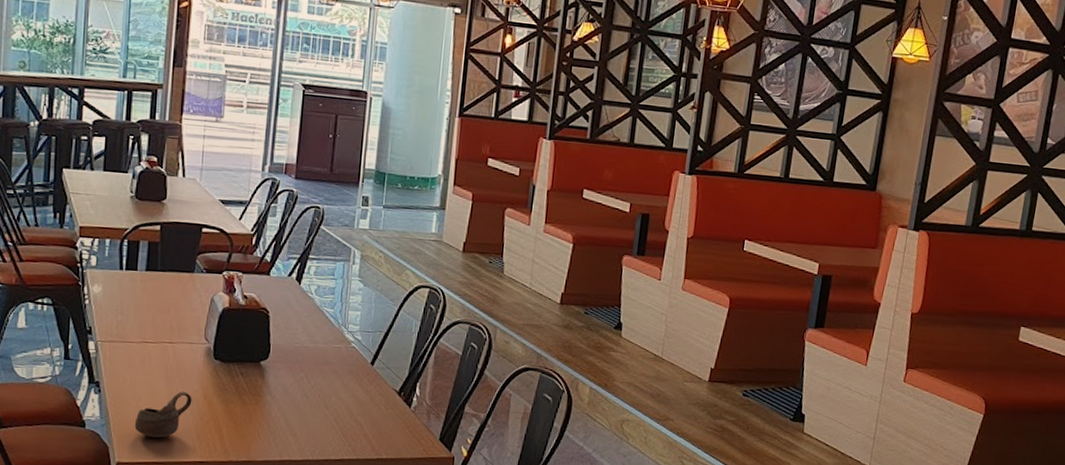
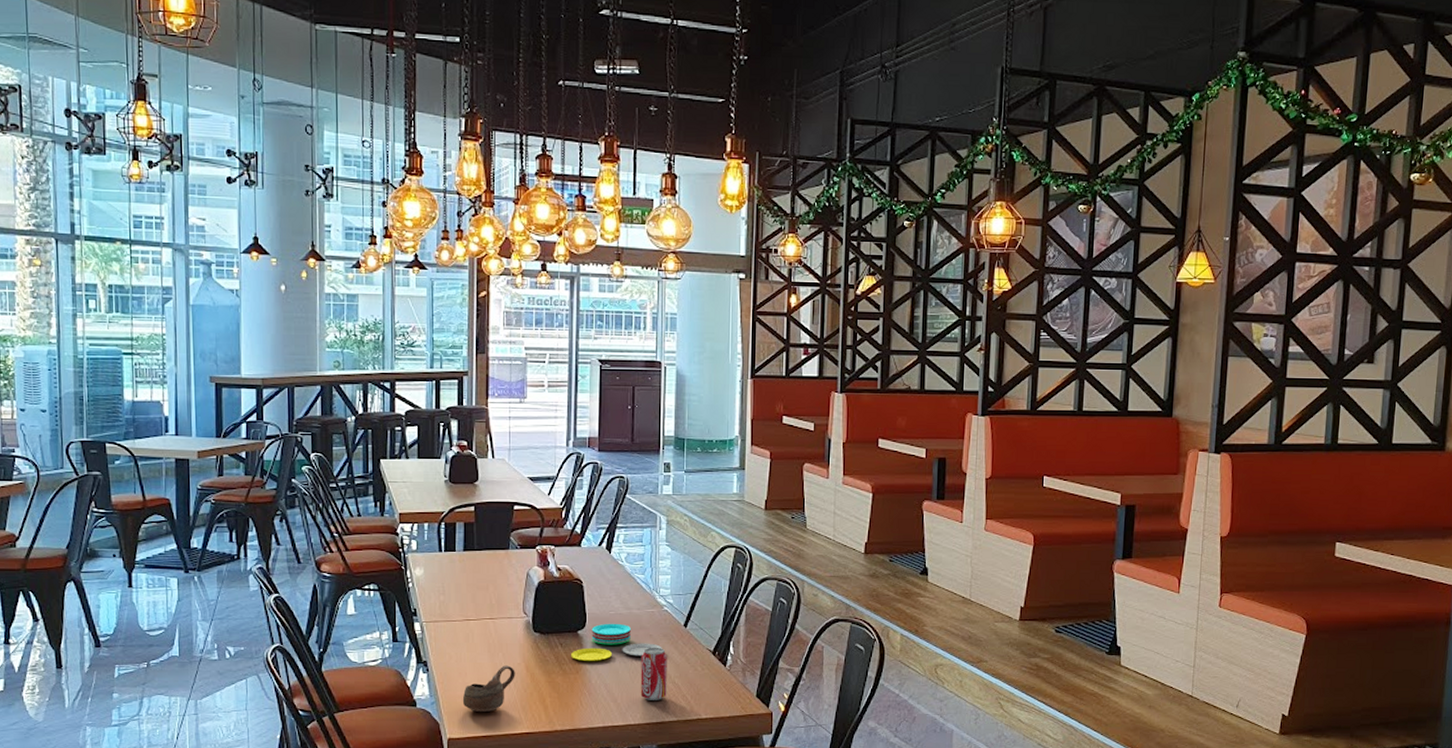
plate: none [252,355,347,394] -> present [571,623,662,661]
beverage can: none [321,383,351,438] -> present [640,647,667,700]

